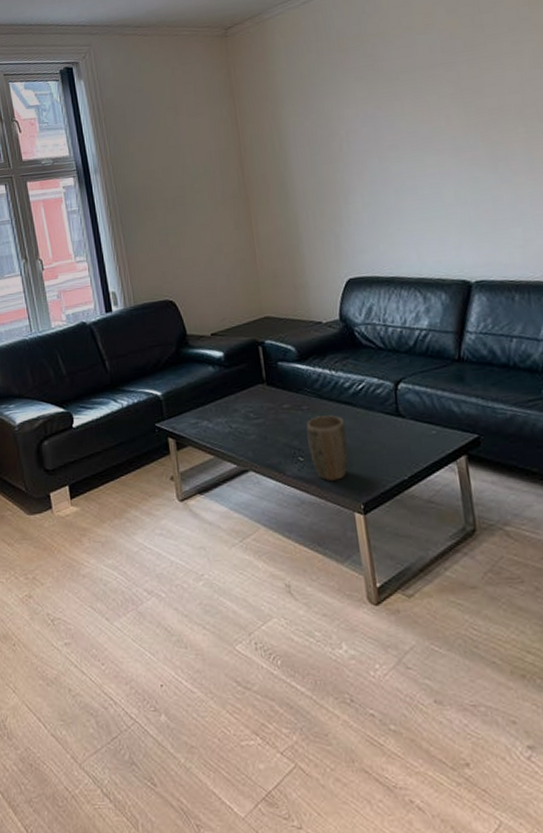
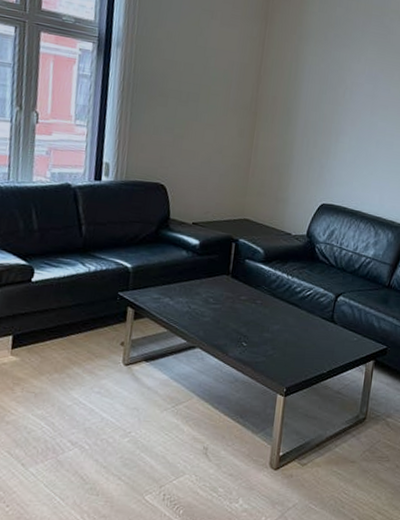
plant pot: present [306,415,349,482] -> none [253,311,289,367]

